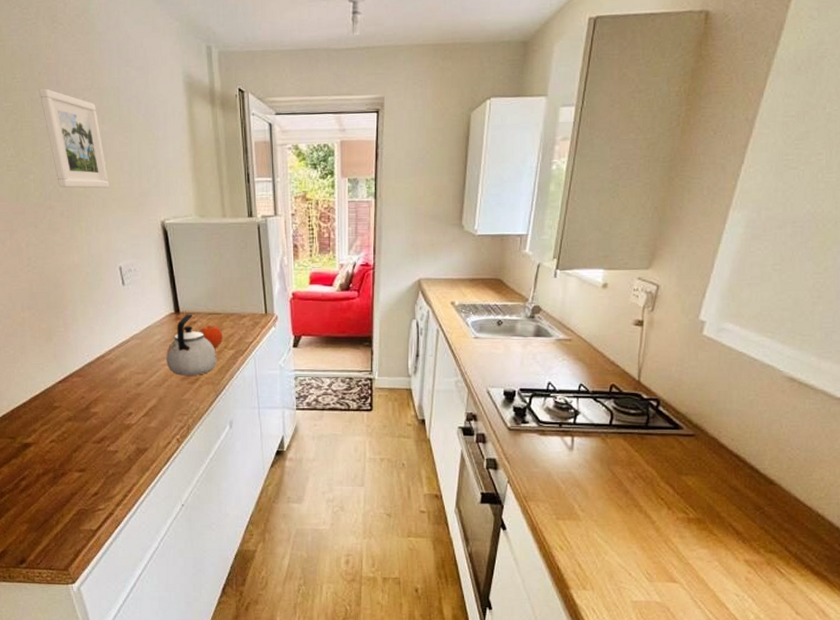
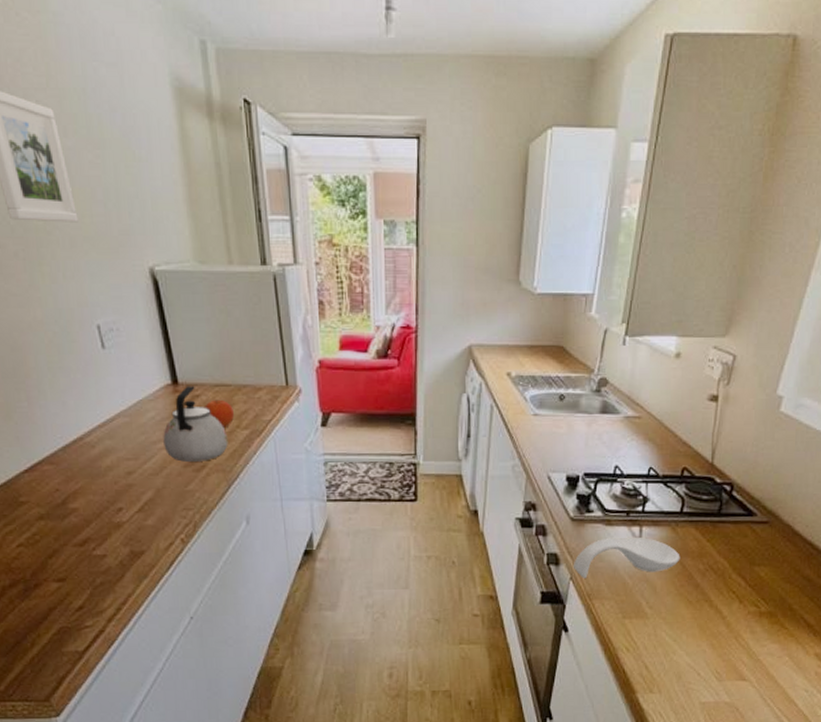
spoon rest: none [510,446,610,482] -> present [572,536,680,578]

